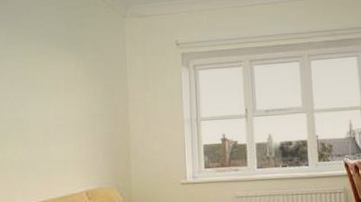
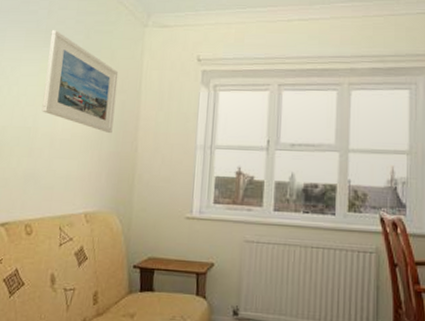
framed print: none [31,25,104,117] -> present [41,30,119,134]

